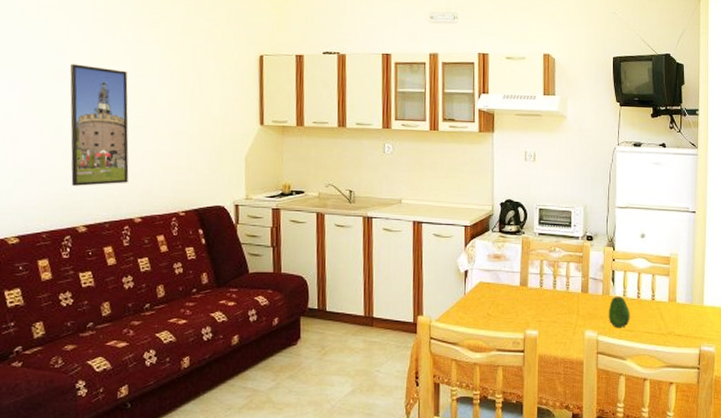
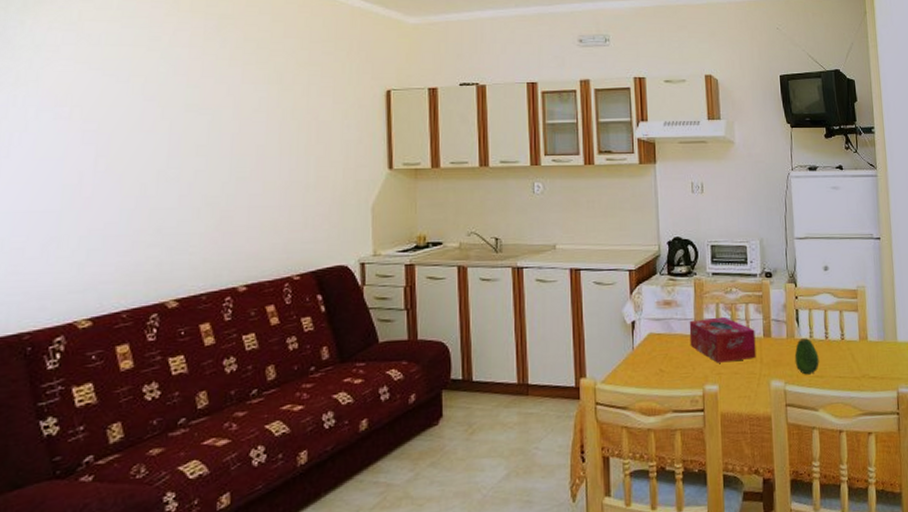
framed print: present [70,64,129,186] -> none [158,109,231,253]
tissue box: none [515,272,574,312] -> present [689,316,756,363]

